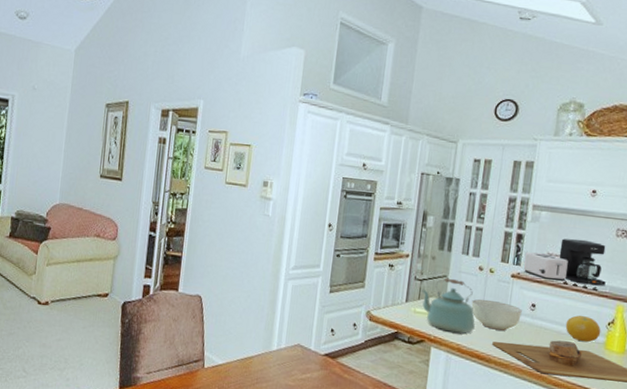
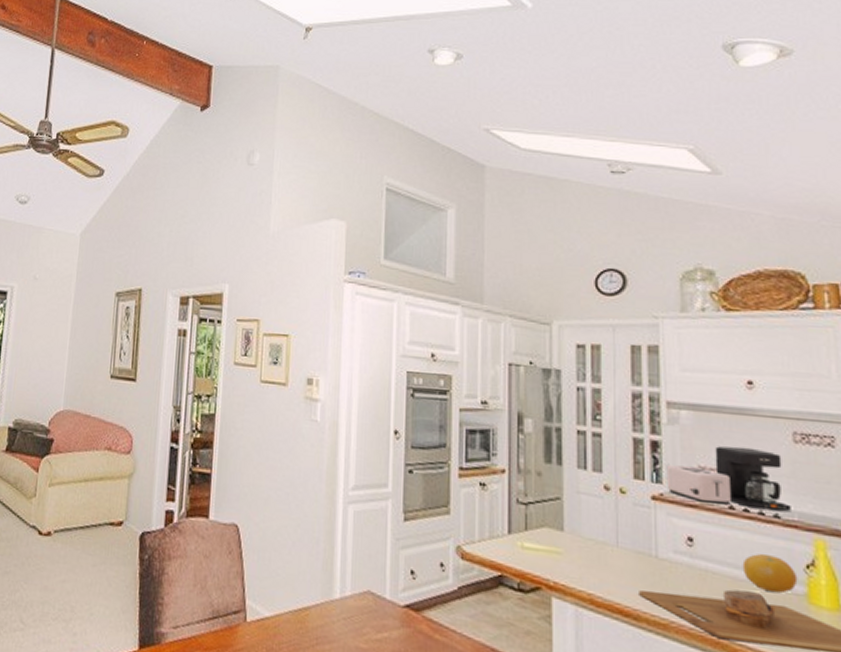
kettle: present [422,278,475,333] -> none [529,500,610,578]
bowl: present [471,299,522,331] -> none [601,530,675,575]

